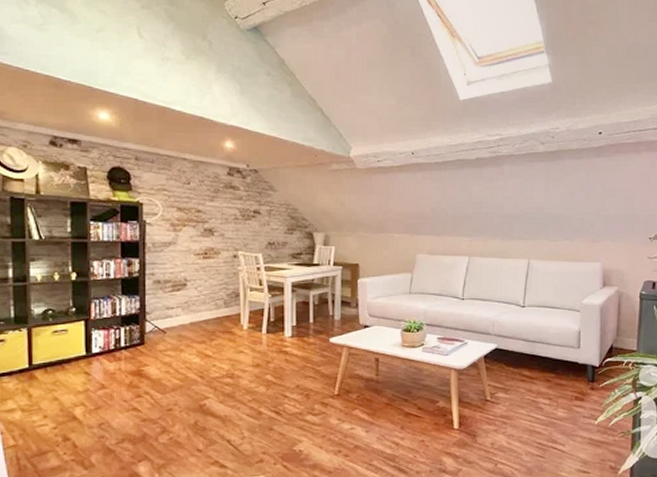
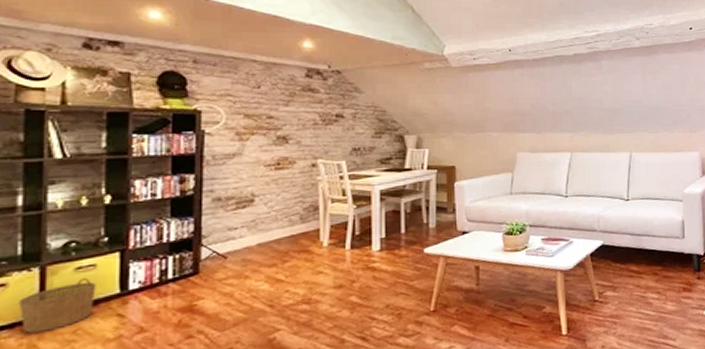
basket: none [13,339,68,380] -> present [18,277,96,333]

